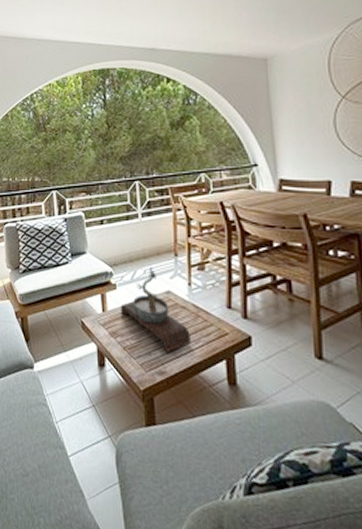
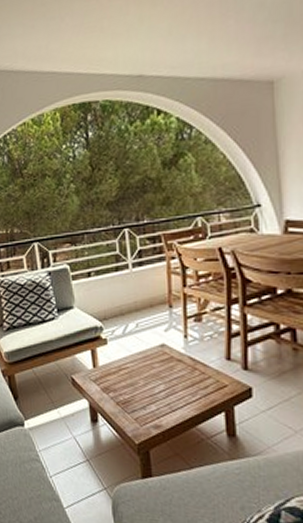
bonsai tree: present [120,267,192,353] -> none [111,320,189,407]

